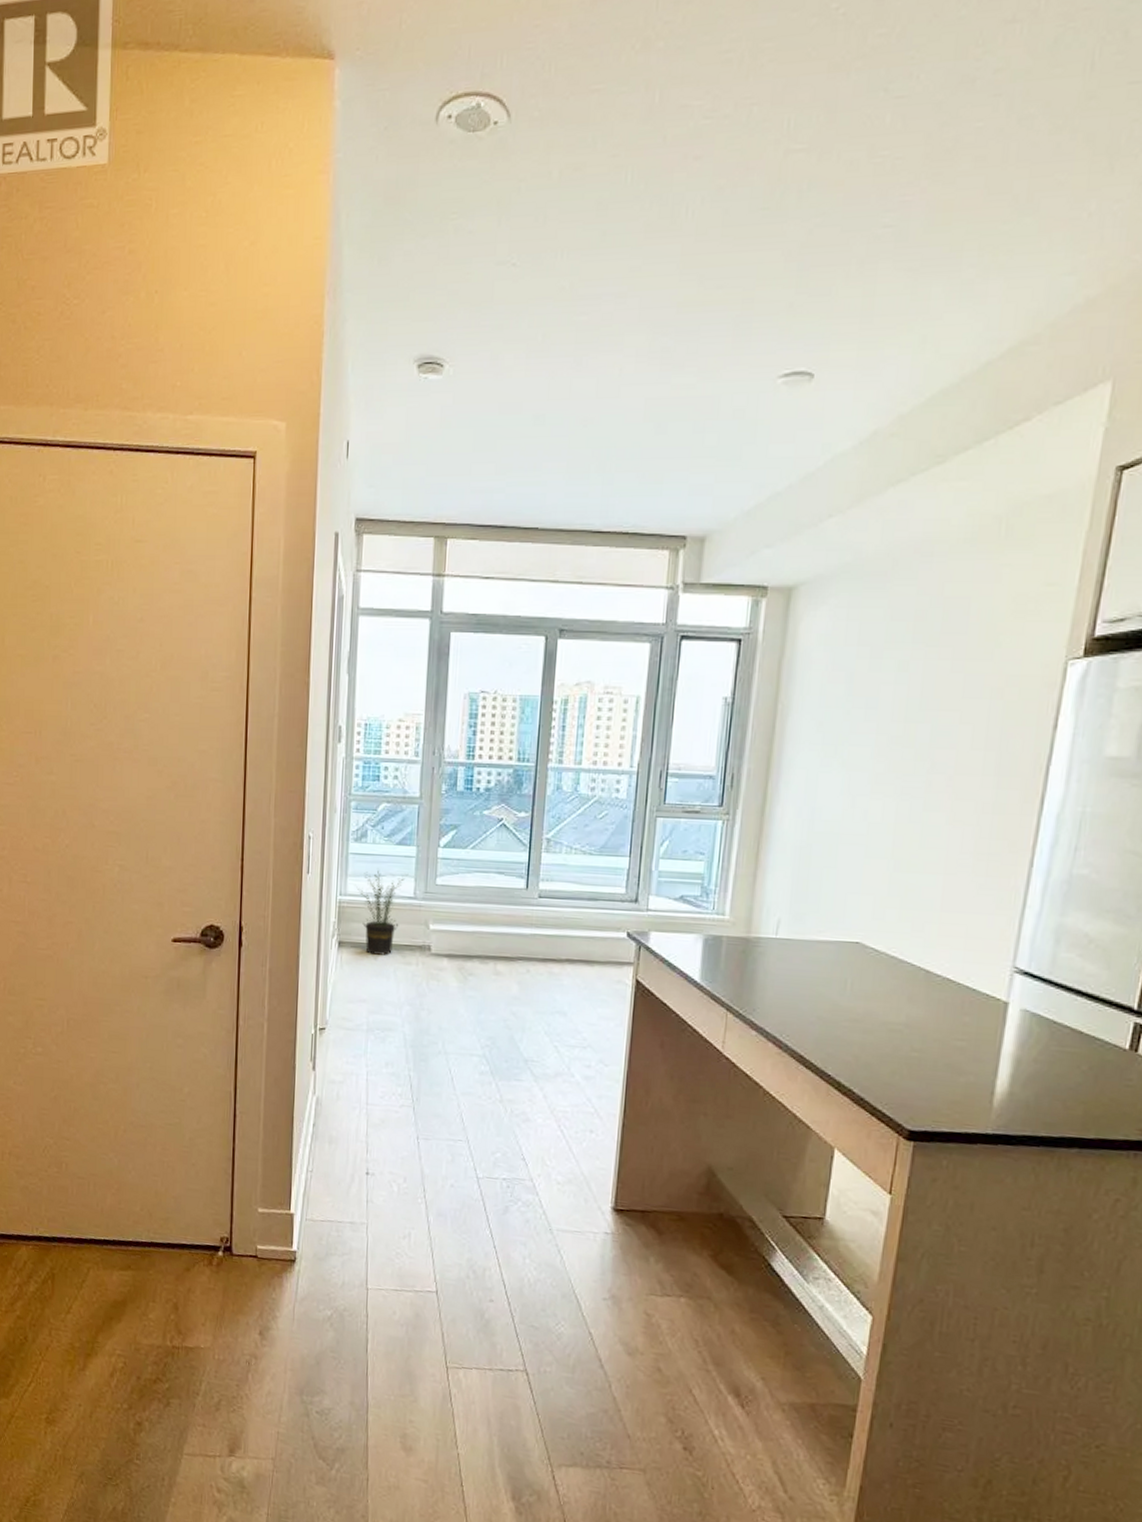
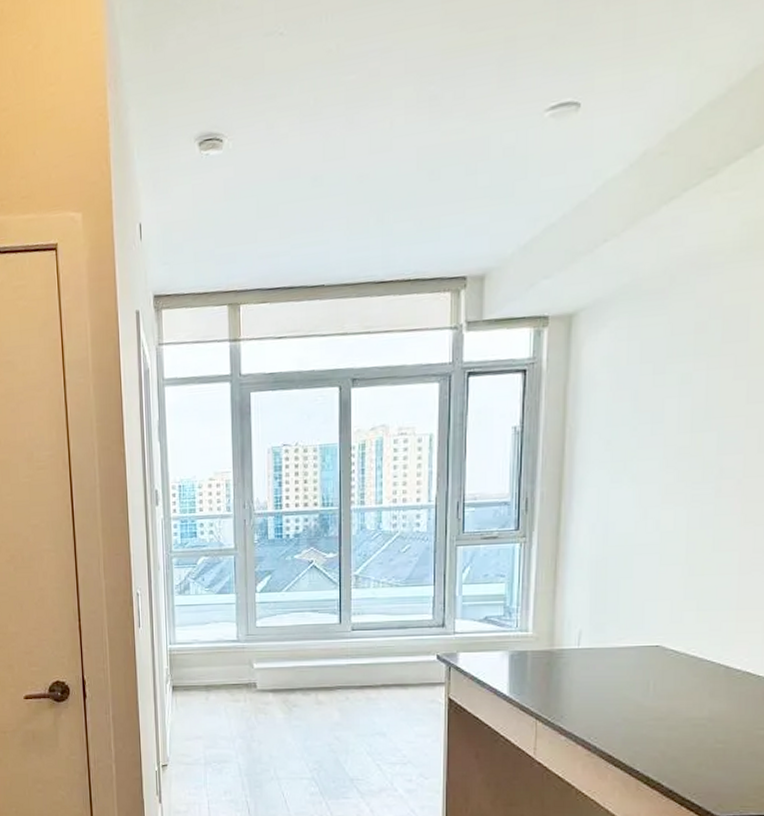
potted plant: present [356,869,409,955] -> none [184,618,231,695]

